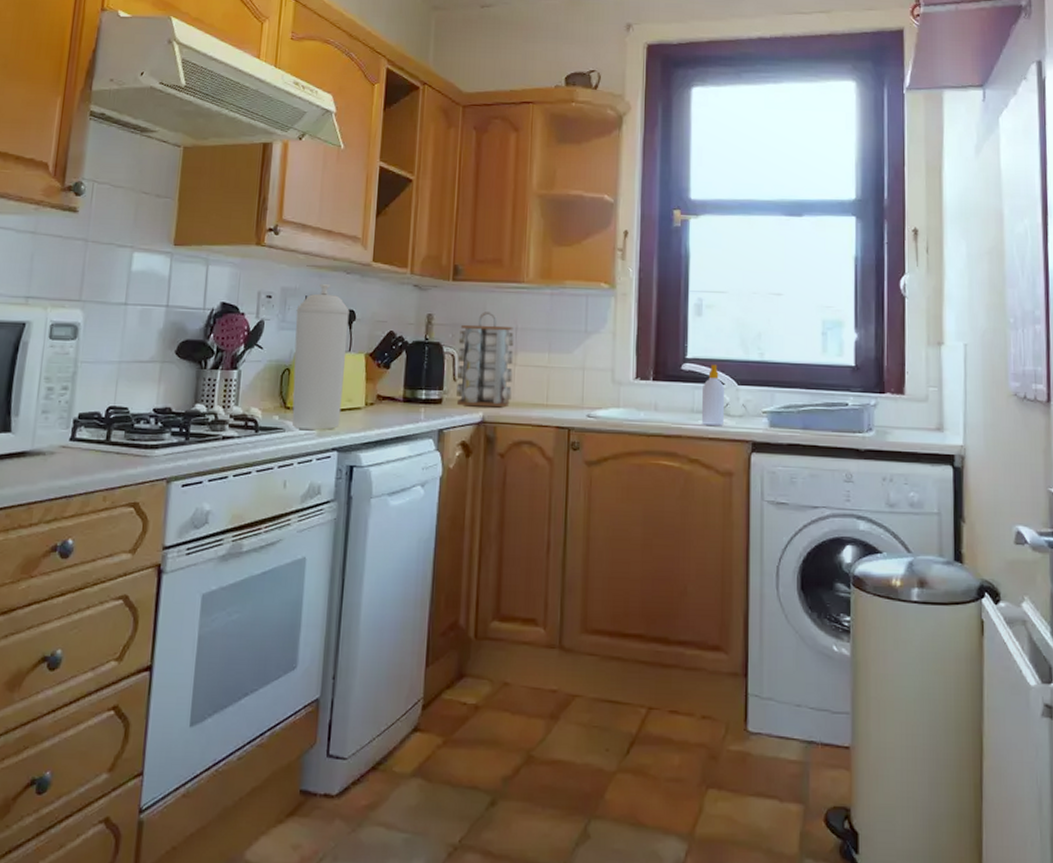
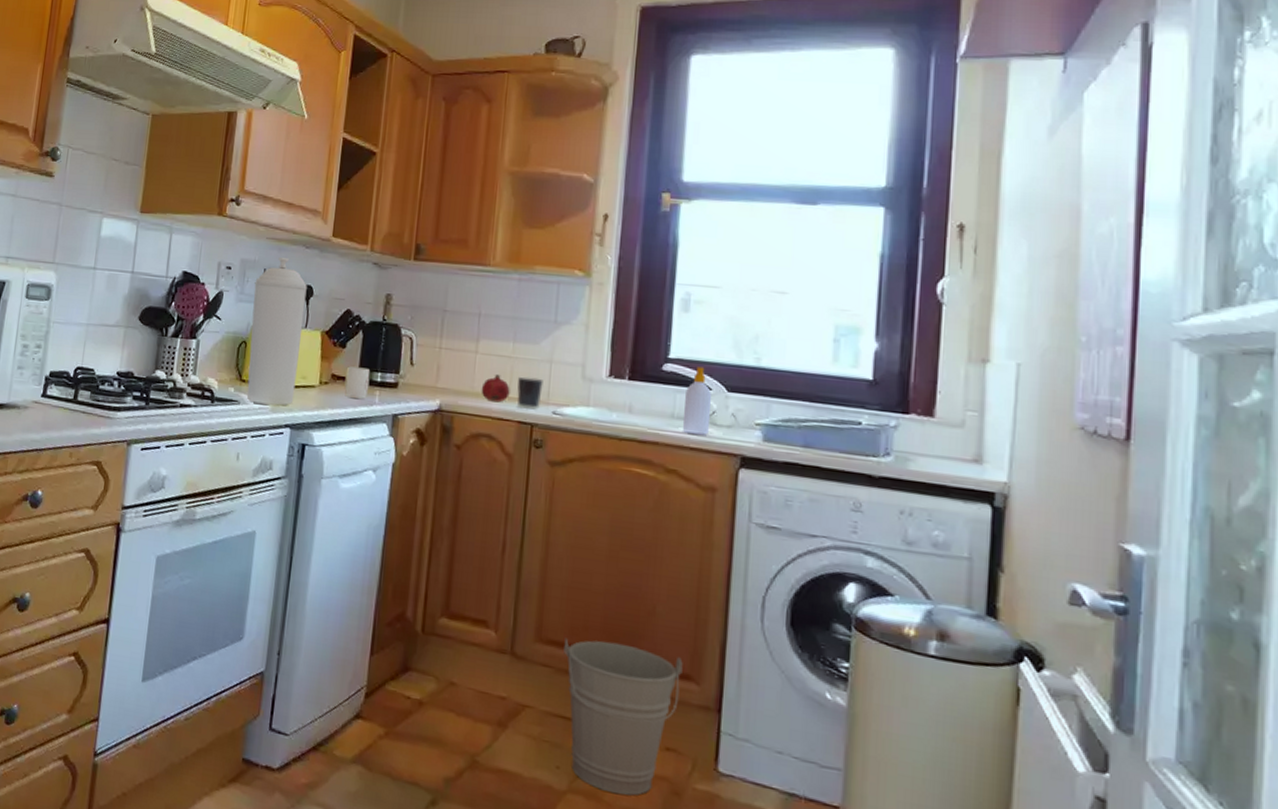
mug: none [390,386,415,418] -> present [344,366,371,400]
spice rack: present [456,312,514,409] -> none [413,294,477,397]
fruit: none [521,383,548,410] -> present [481,373,510,403]
mug: none [554,384,577,415] -> present [517,376,543,410]
bucket: none [607,624,713,767] -> present [563,638,683,796]

